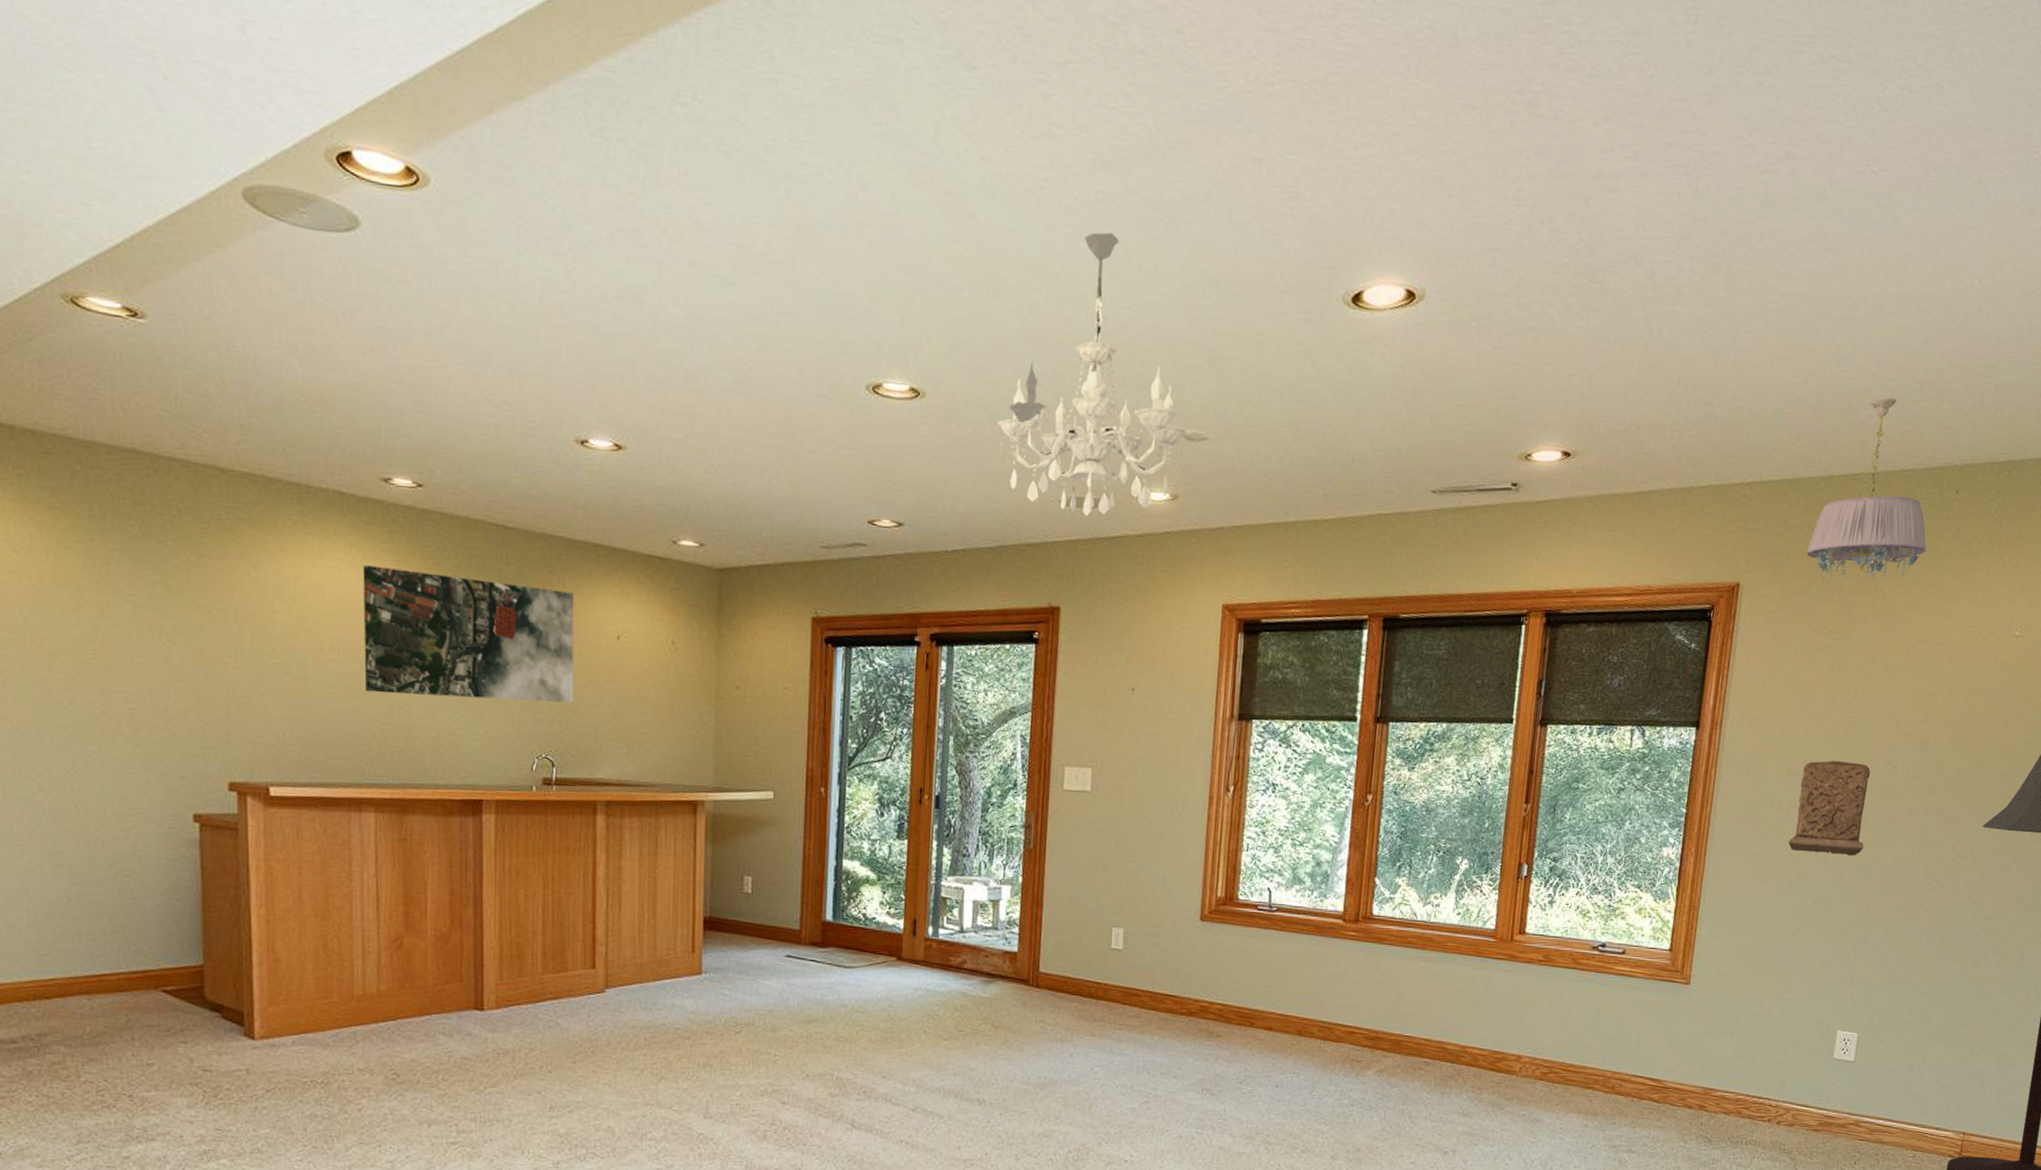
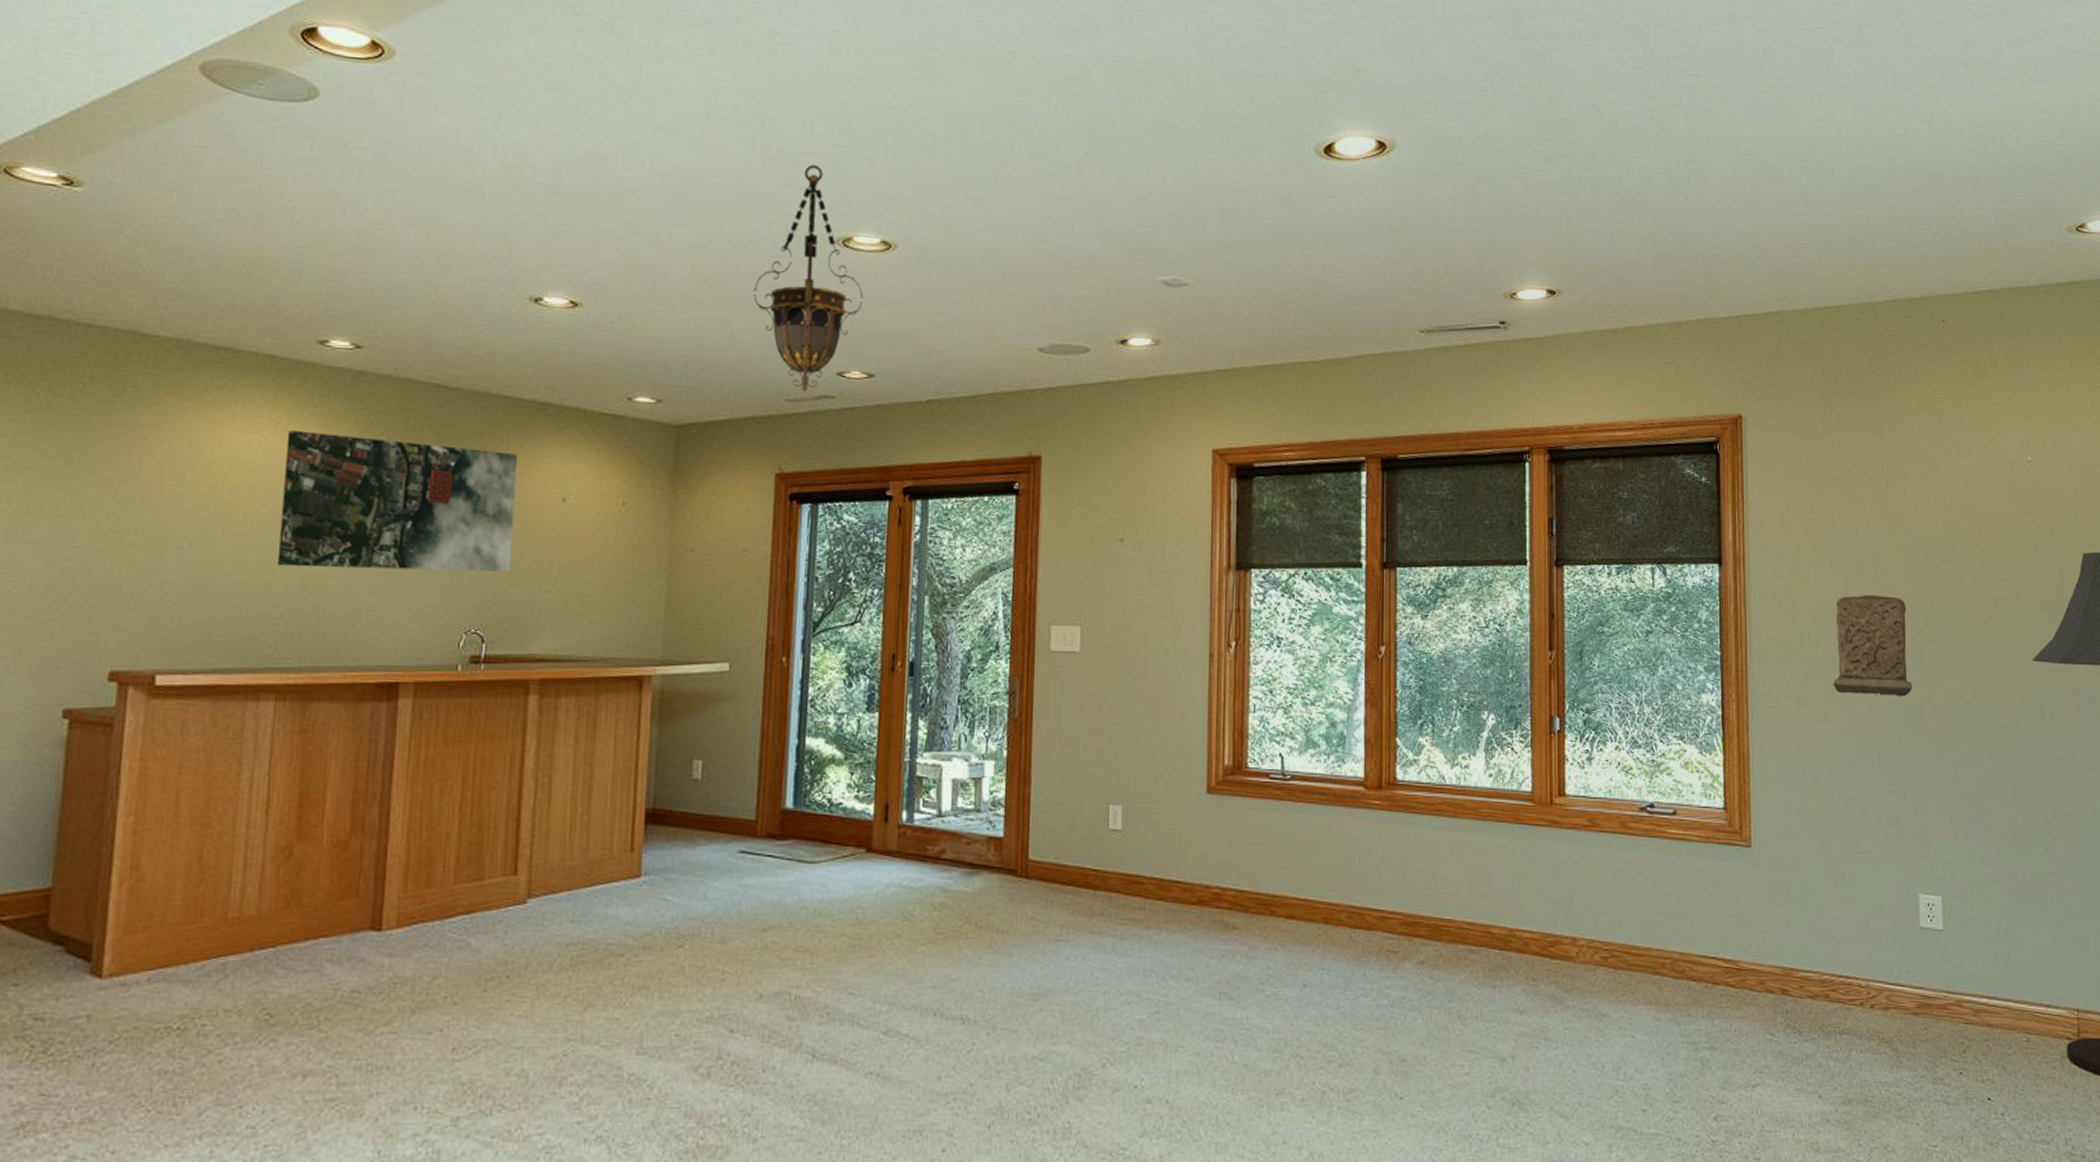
hanging lantern: none [787,307,893,540] -> present [753,165,863,393]
chandelier: present [998,232,1187,516] -> none [972,92,1167,363]
ceiling light fixture: present [1806,398,1927,581] -> none [1804,233,1923,411]

